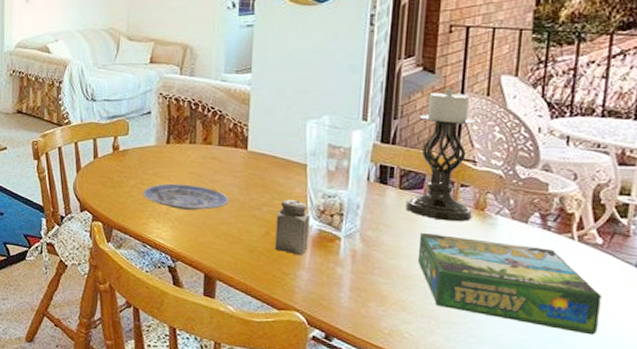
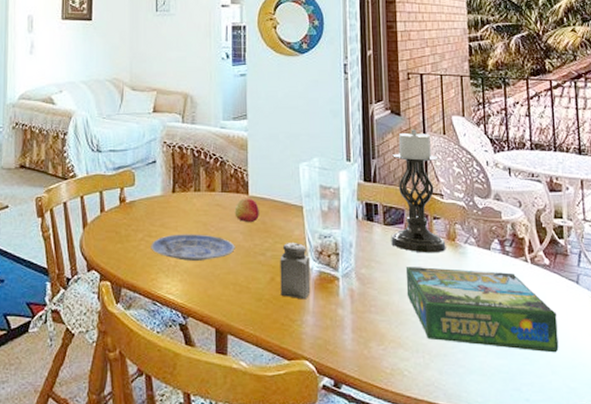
apple: none [231,152,258,178] -> present [234,198,259,223]

